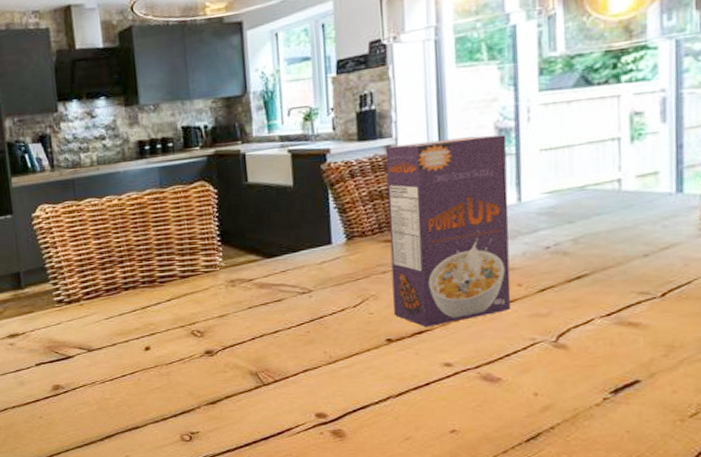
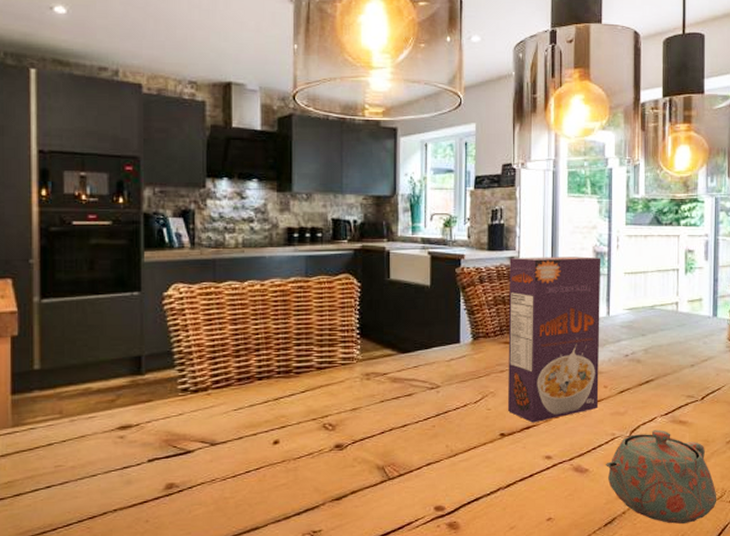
teapot: none [525,333,690,445] -> present [606,430,717,525]

